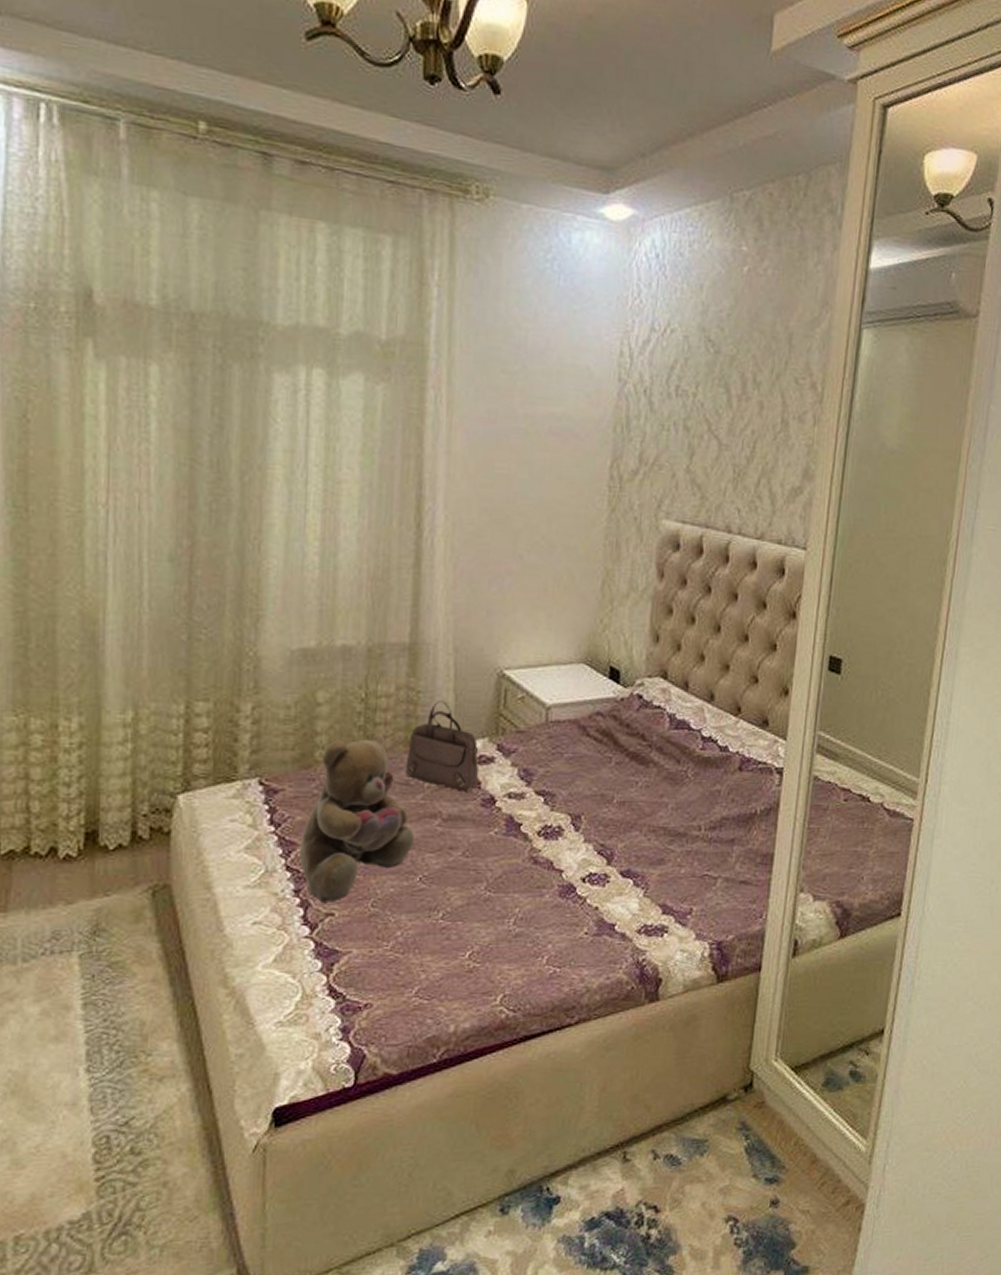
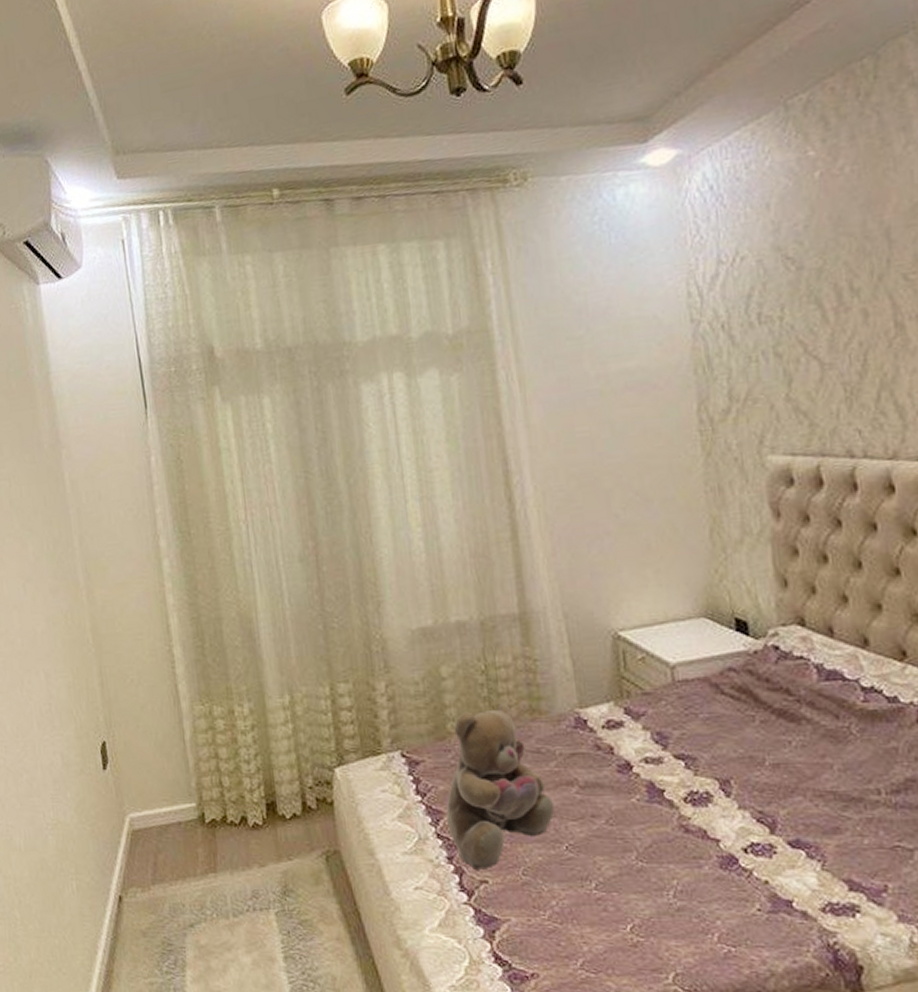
handbag: present [405,700,479,791] -> none [533,667,610,758]

